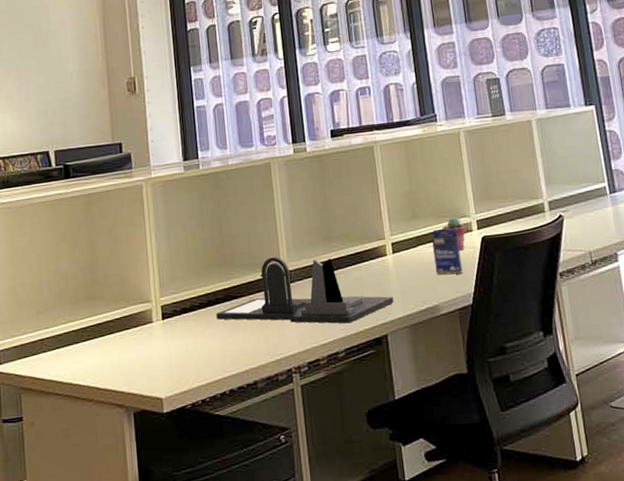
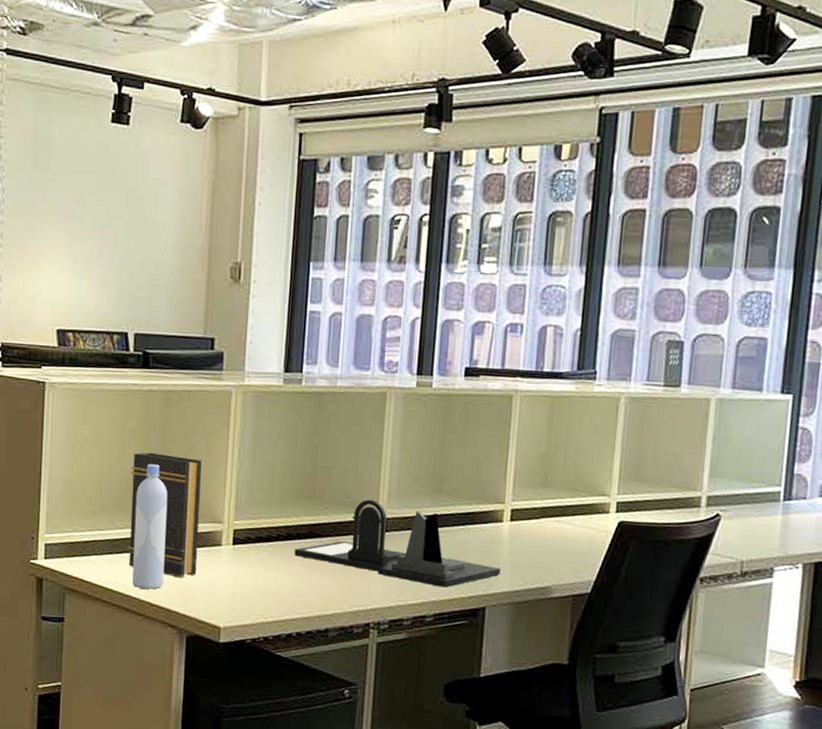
book: none [65,249,135,360] -> present [127,452,202,578]
bottle: none [72,260,107,376] -> present [132,463,168,589]
small box: present [431,228,463,275] -> none [556,504,592,558]
potted succulent: present [442,217,467,250] -> none [574,493,603,532]

